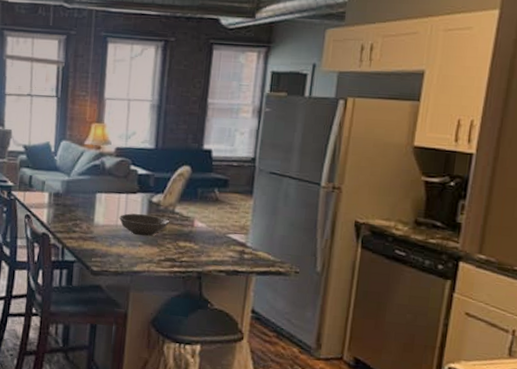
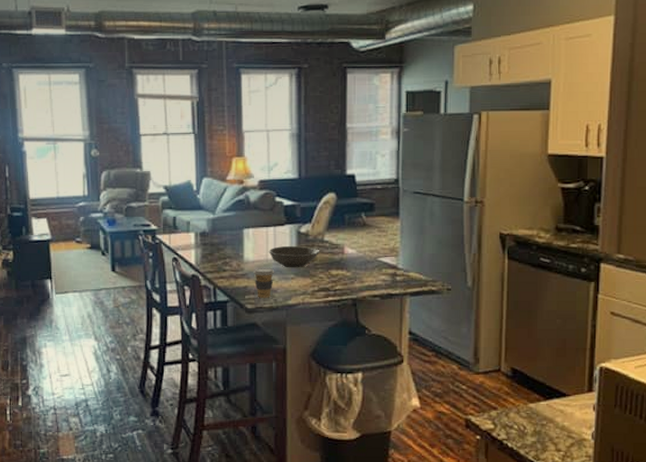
coffee cup: none [102,232,123,263] -> present [253,268,275,298]

